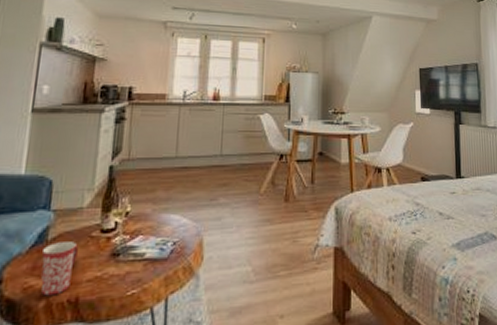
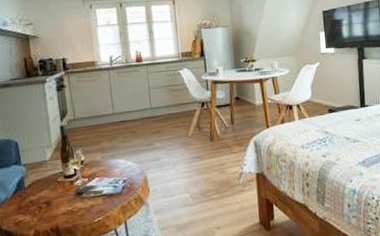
mug: present [40,242,78,296] -> none [23,187,51,227]

